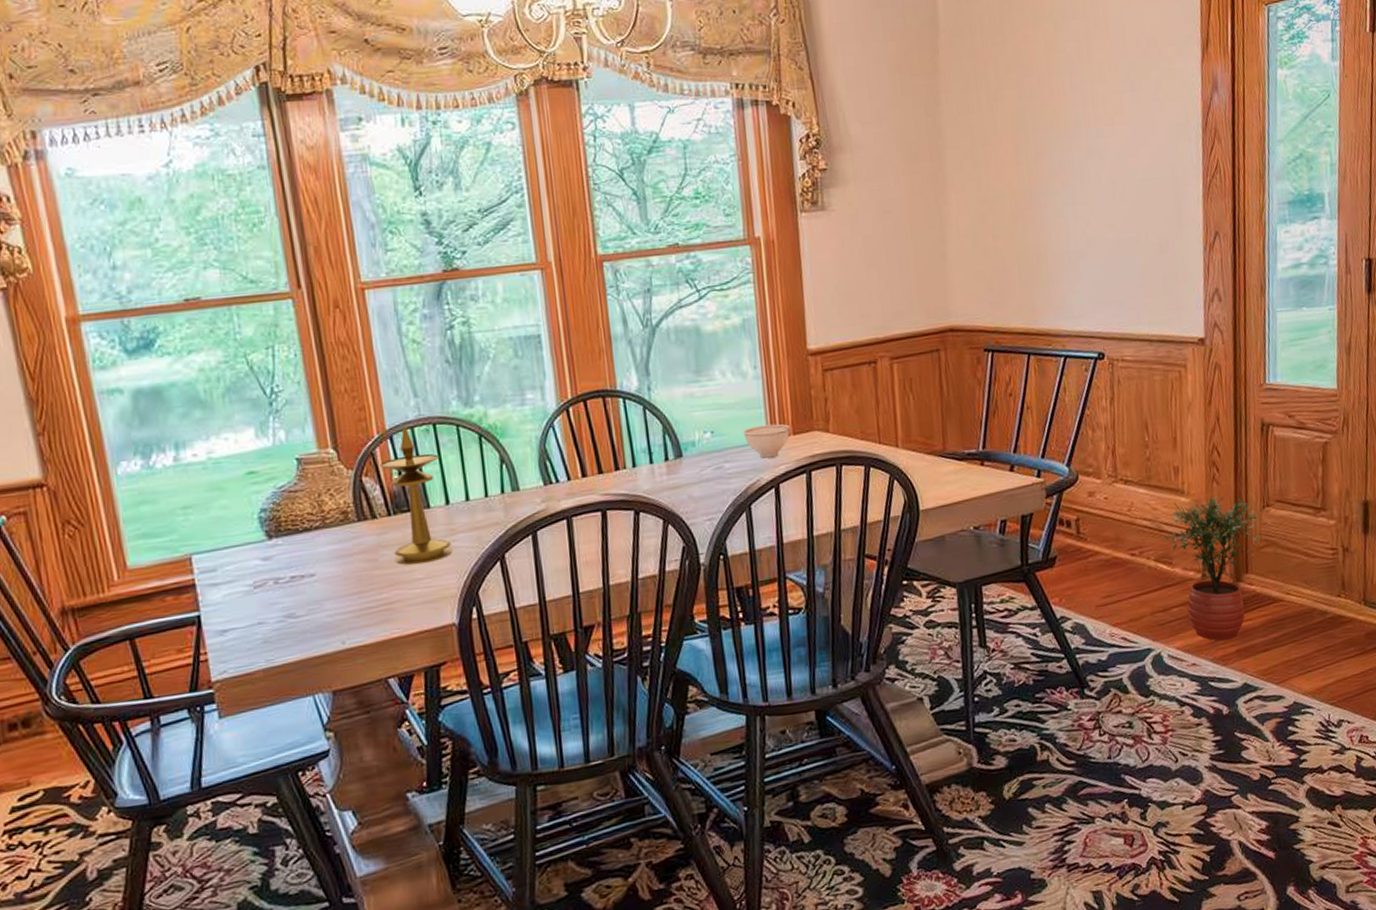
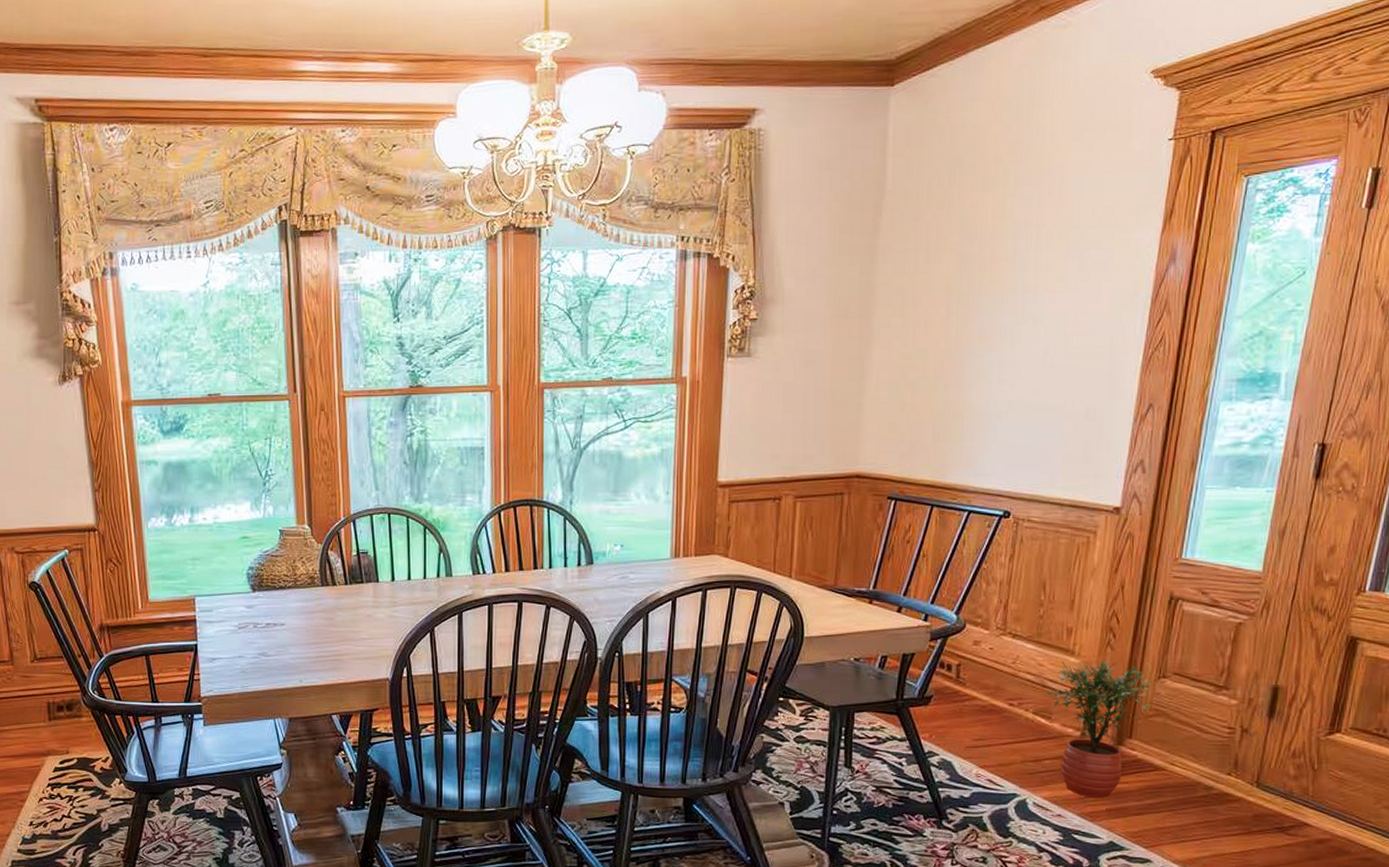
candlestick: present [380,425,453,566] -> none [343,512,393,627]
bowl: present [742,423,791,459] -> none [649,545,693,574]

